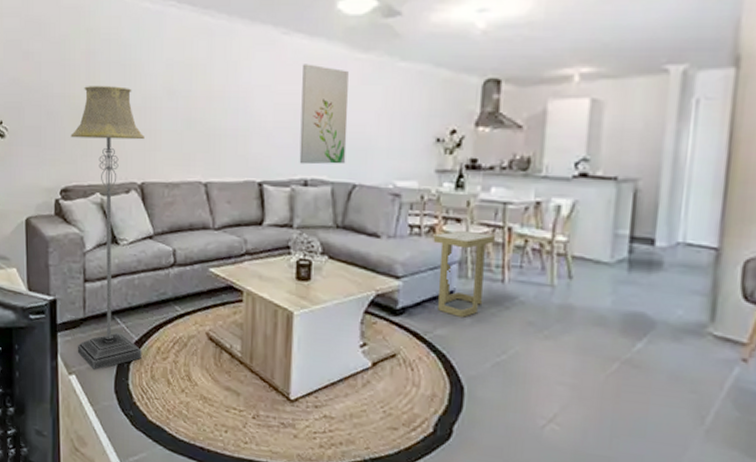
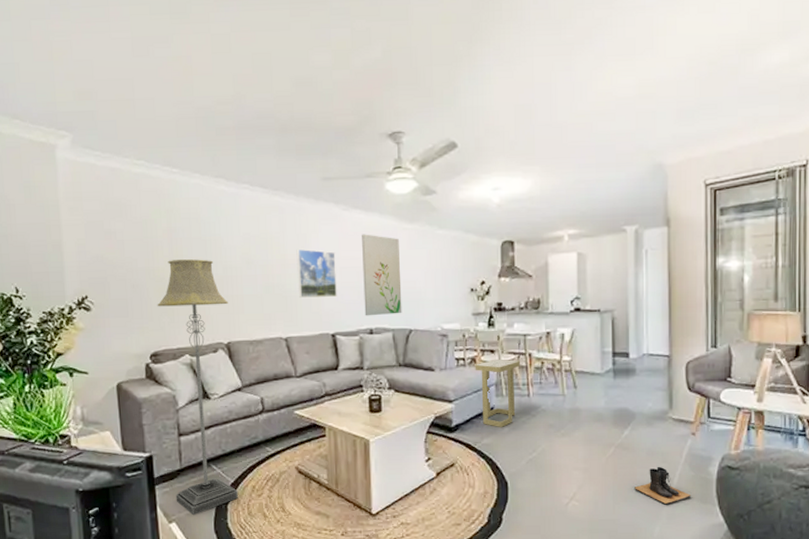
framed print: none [223,78,270,138] -> present [296,248,337,298]
boots: none [642,396,732,450] -> present [633,466,692,505]

